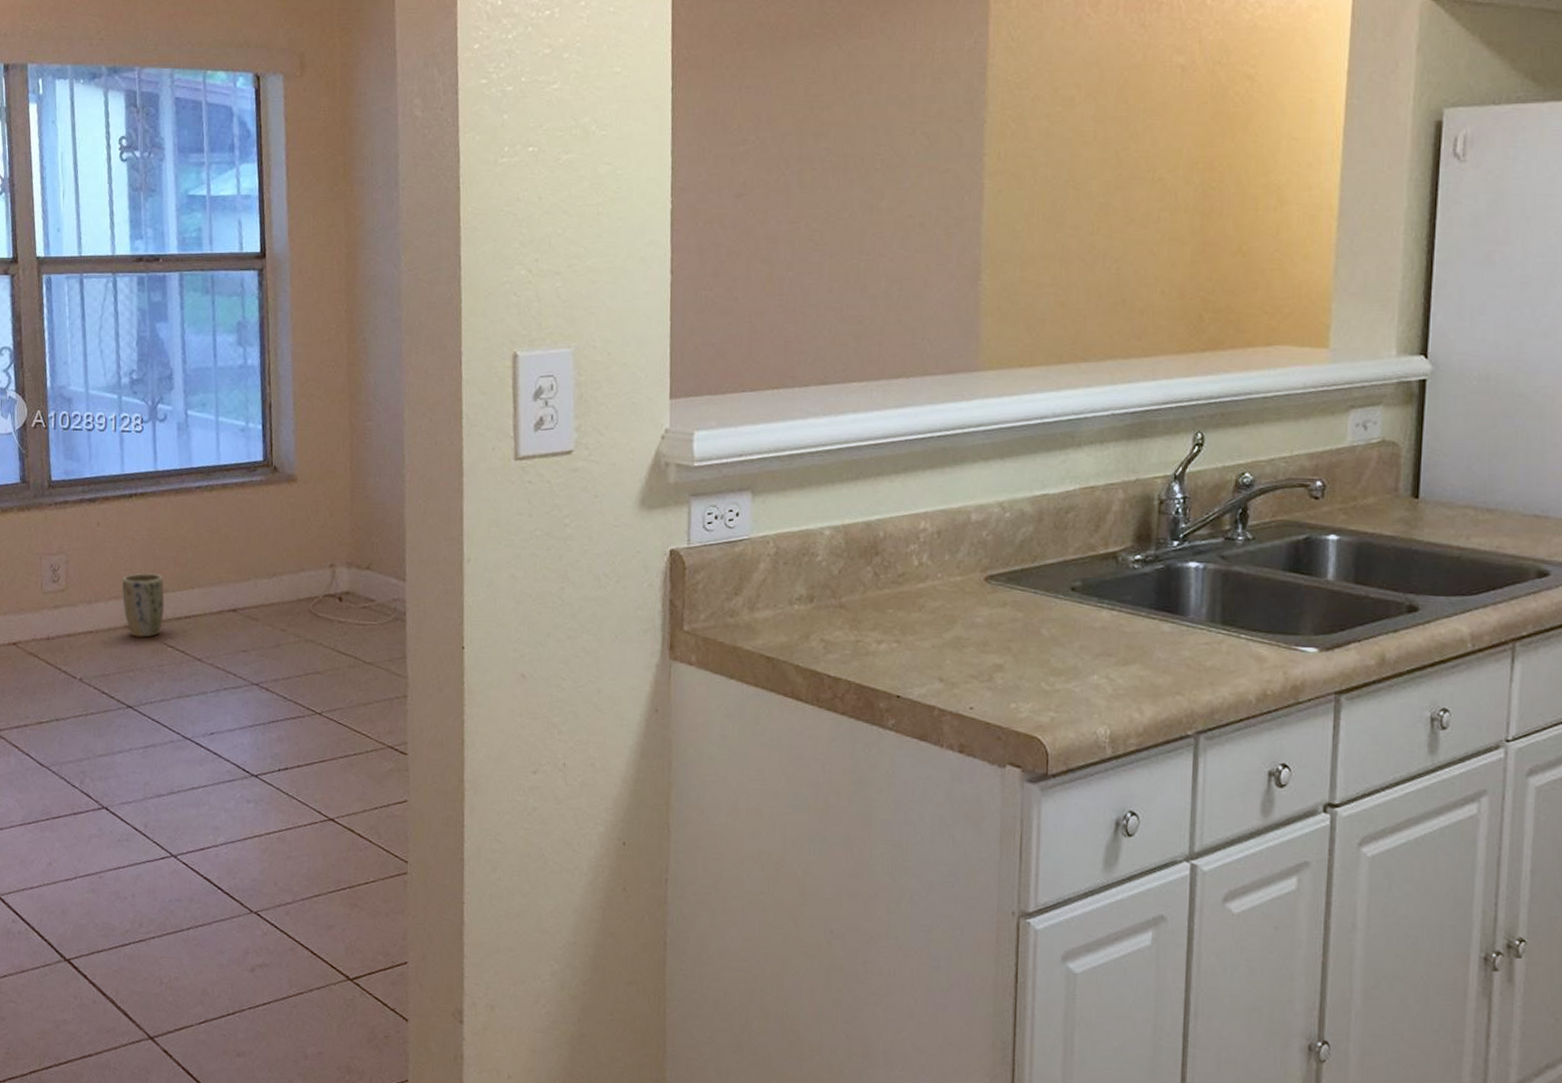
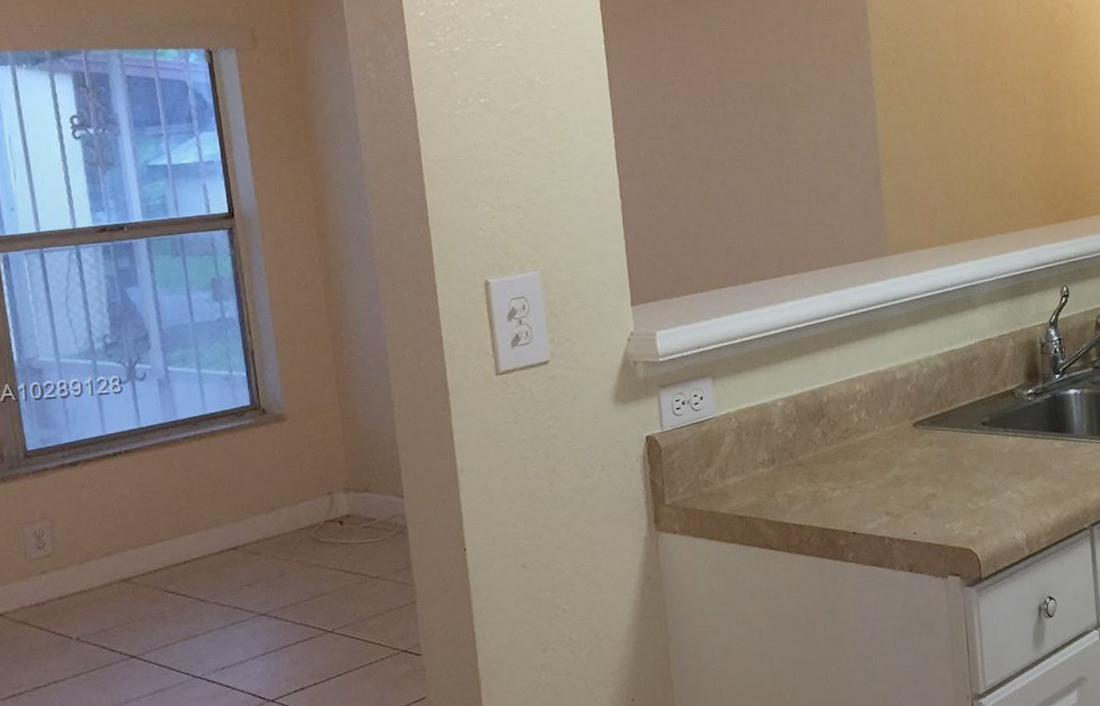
plant pot: present [122,573,165,638] -> none [114,525,162,589]

